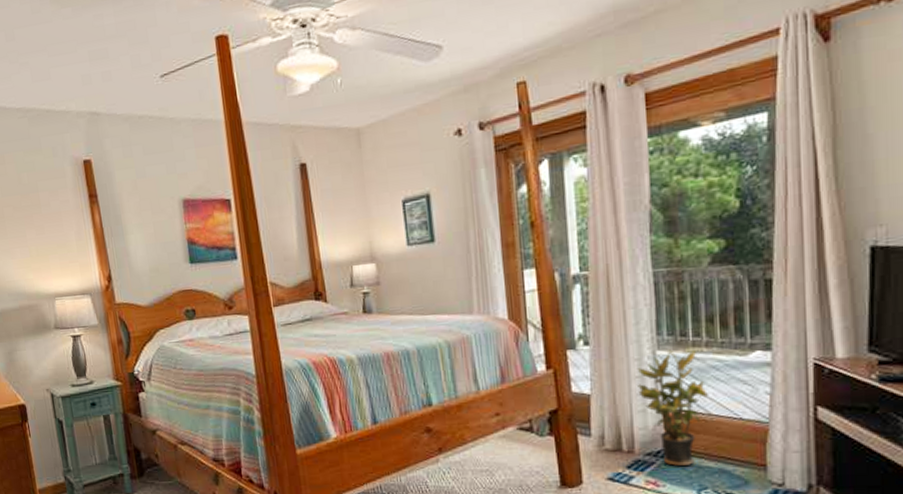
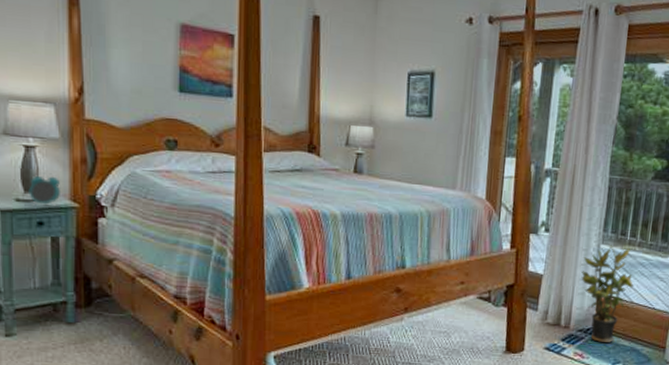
alarm clock: none [80,356,106,390] -> present [28,171,61,207]

